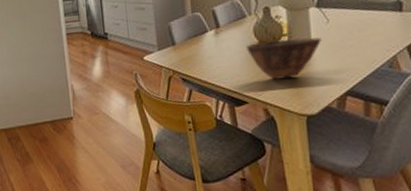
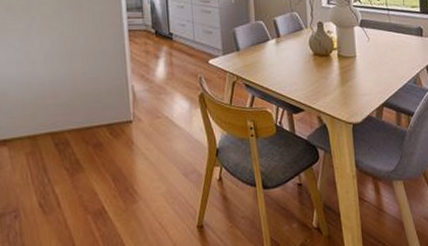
bowl: present [247,37,321,80] -> none [303,52,364,90]

